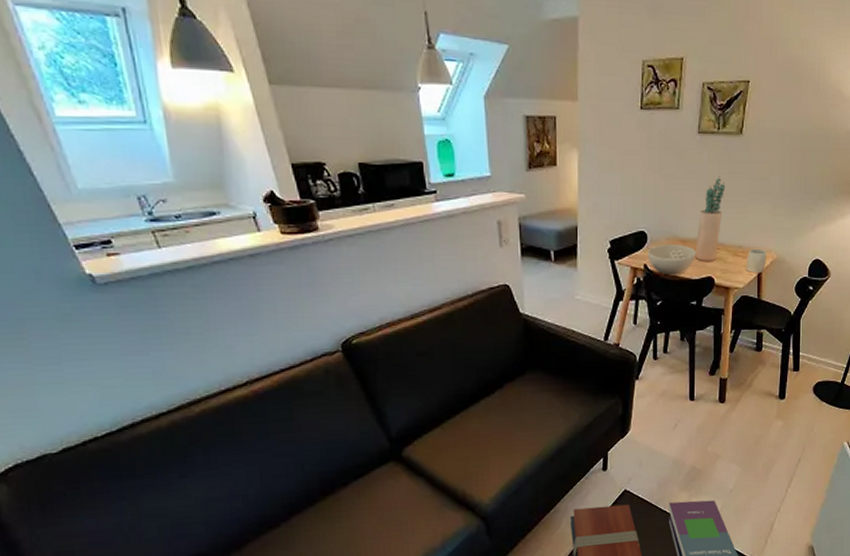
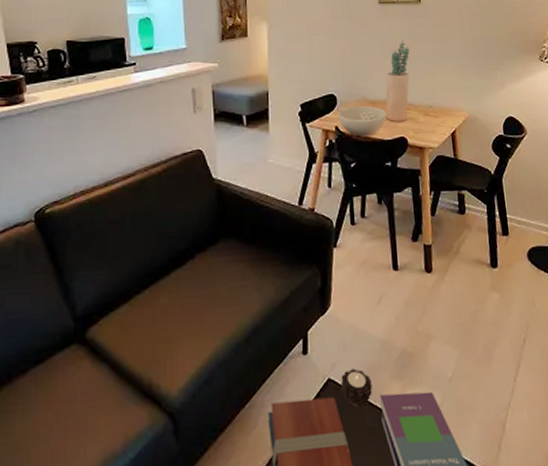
candle: none [636,482,663,512] -> present [341,368,373,407]
mug: present [745,248,767,274] -> none [438,107,459,133]

